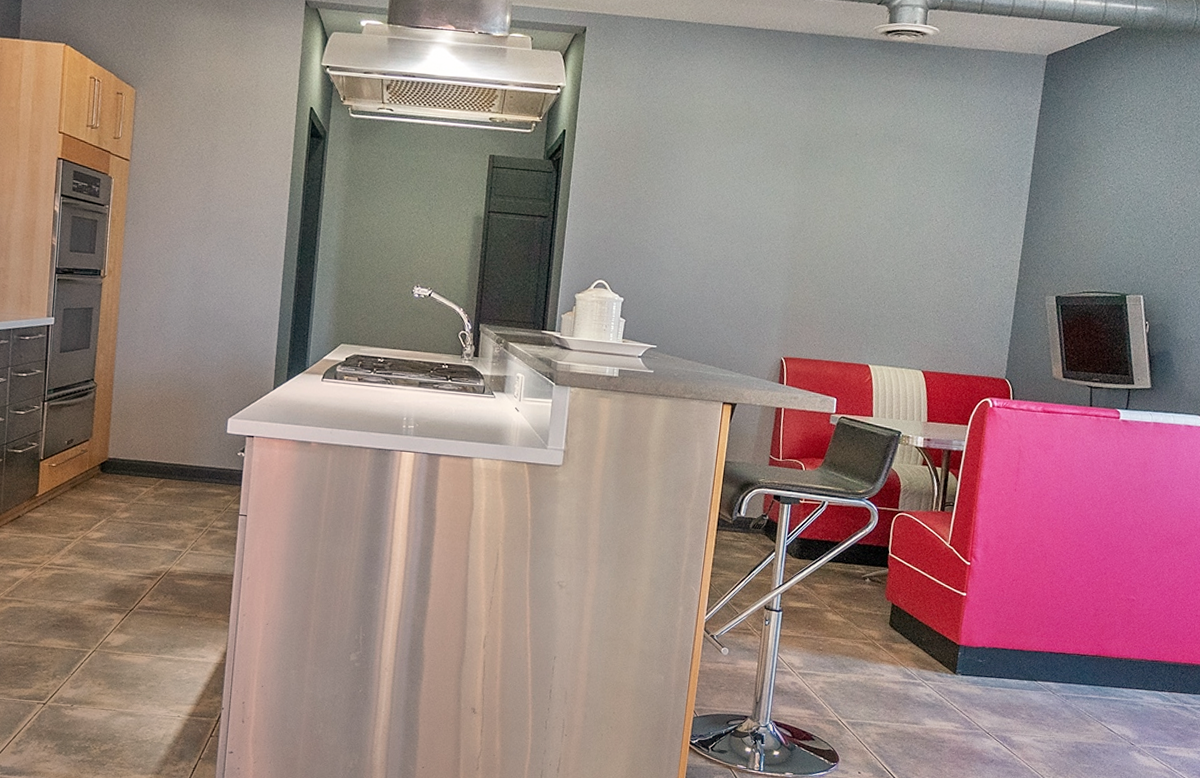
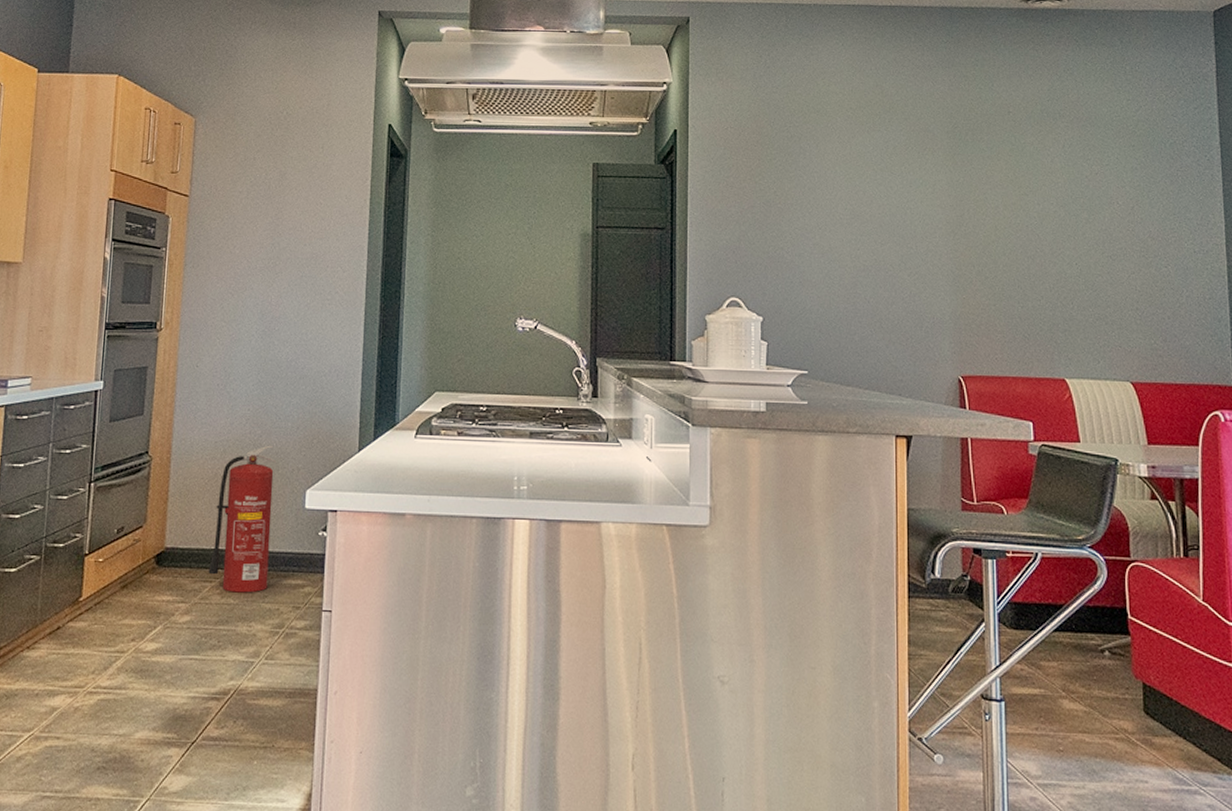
fire extinguisher: none [144,379,204,498] -> present [208,445,277,593]

